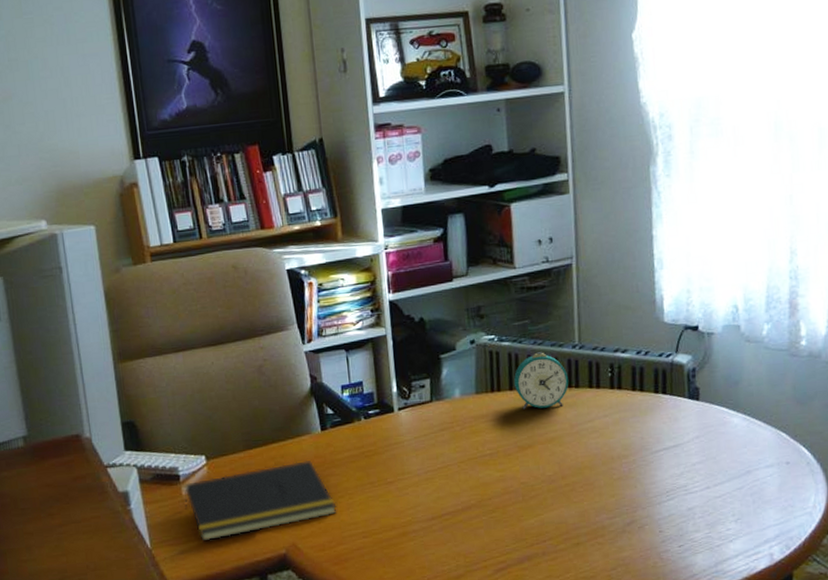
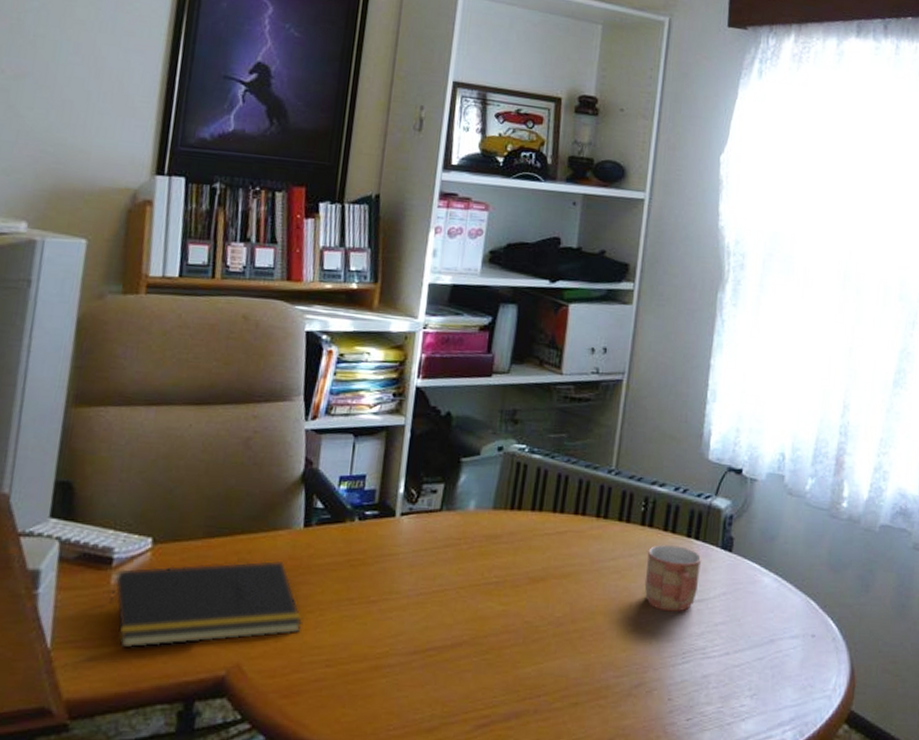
alarm clock: present [513,352,569,410] -> none [537,471,599,538]
mug: none [620,401,672,459] -> present [644,545,702,612]

